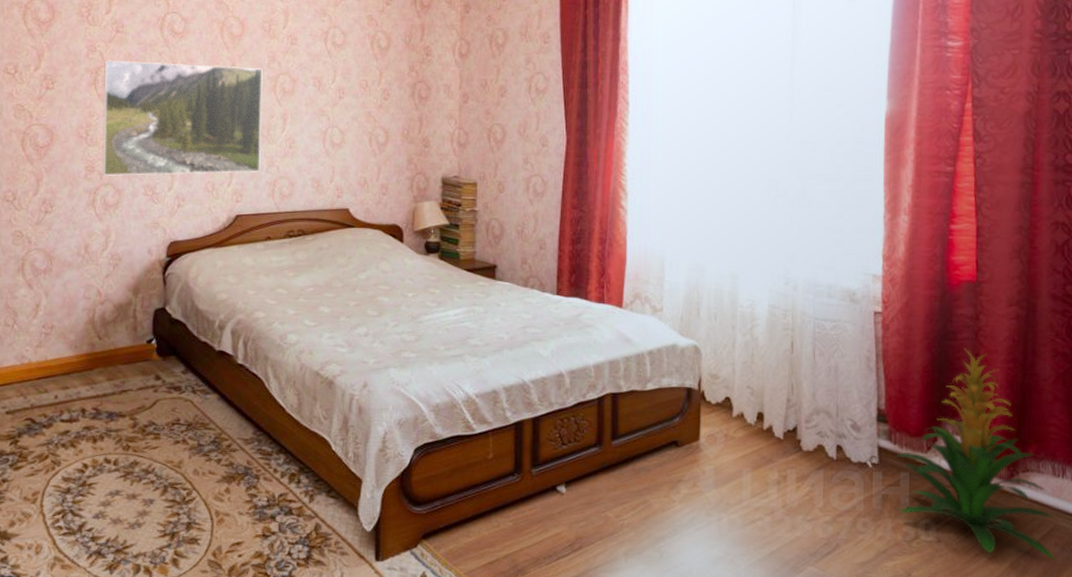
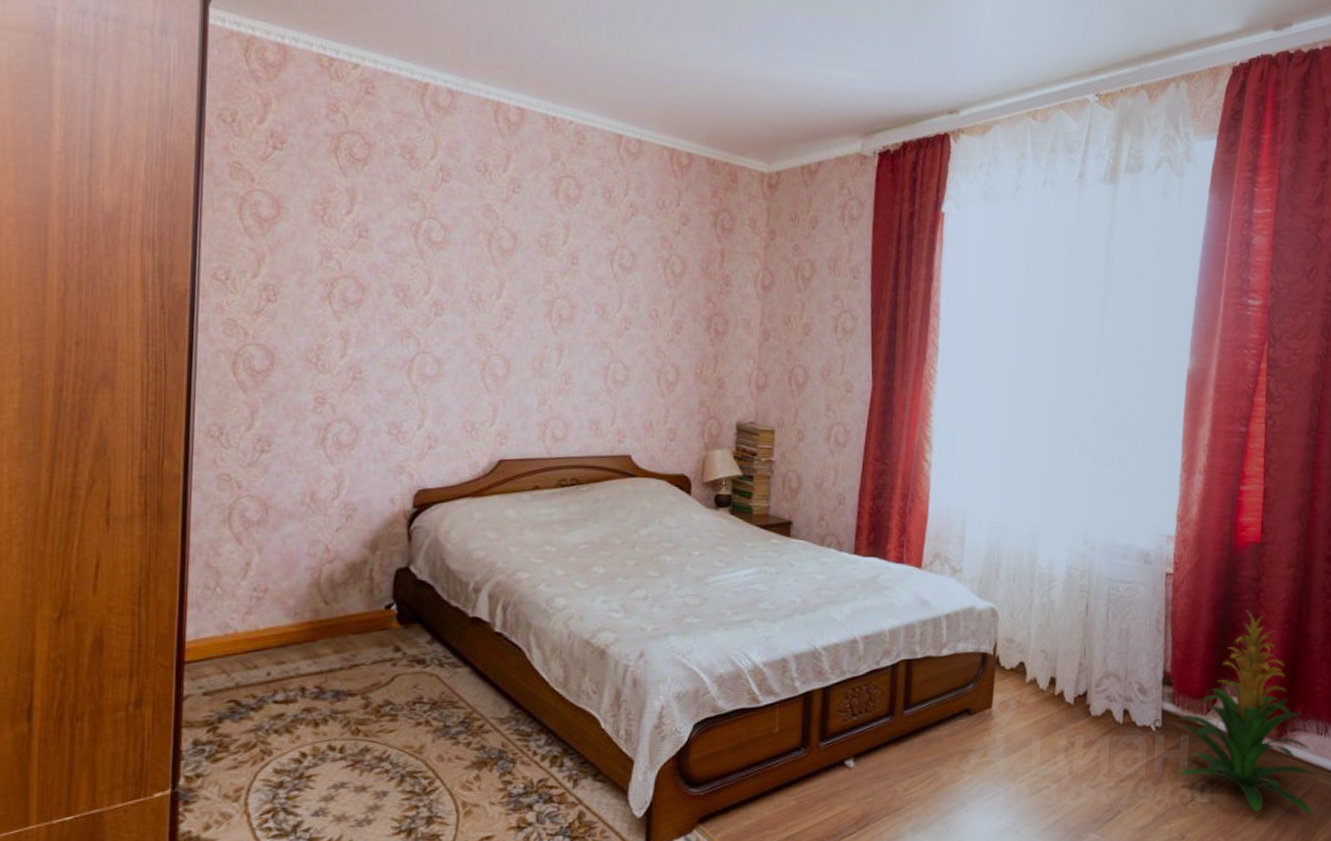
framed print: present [102,60,263,176] -> none [335,270,537,412]

